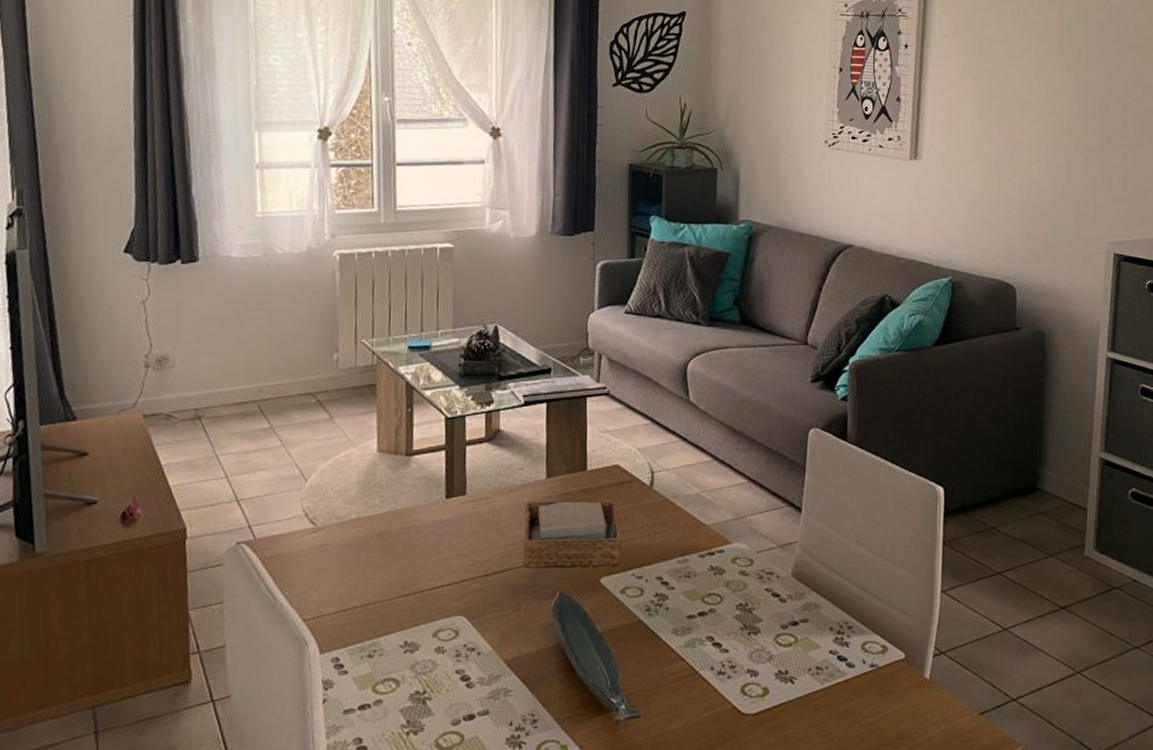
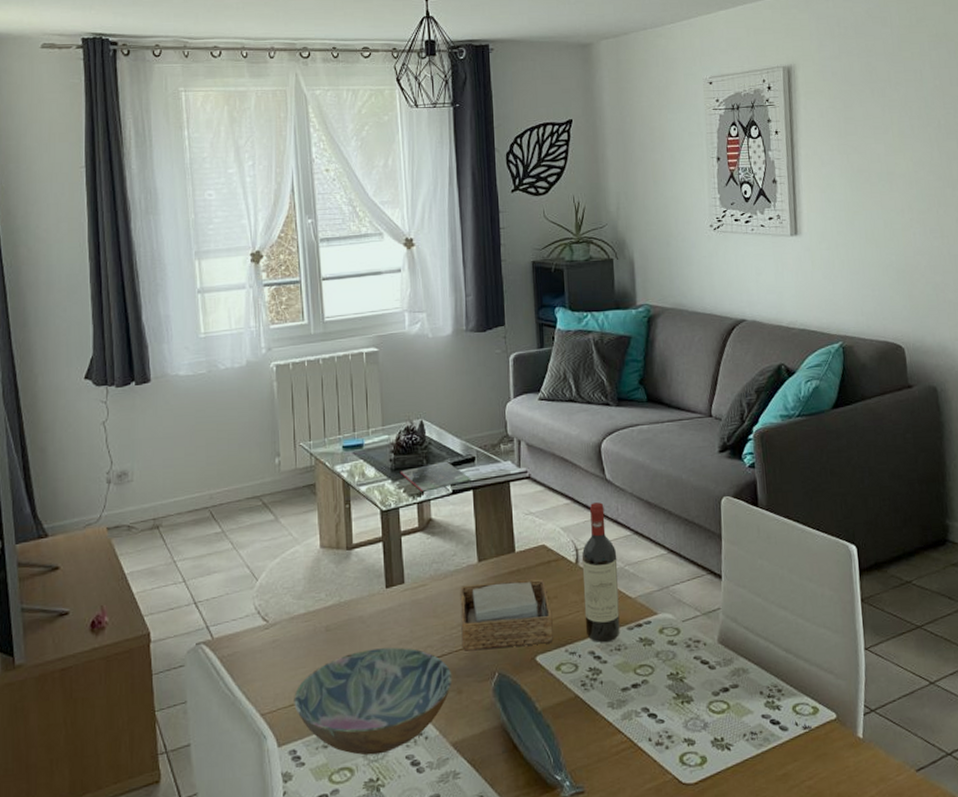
bowl: none [339,560,511,668] -> present [294,647,453,756]
magazine: none [468,370,546,401] -> present [399,461,471,492]
wine bottle: none [655,425,695,569] -> present [581,502,620,643]

